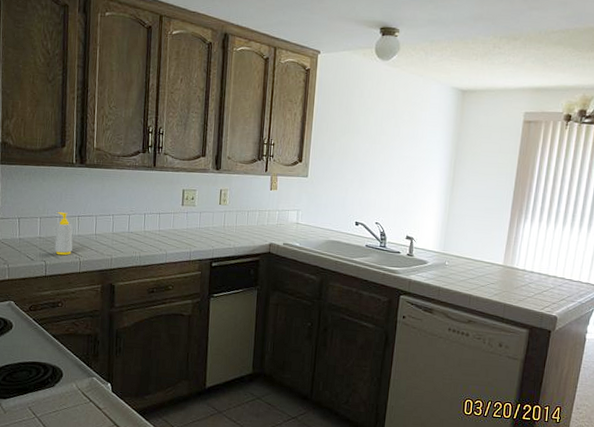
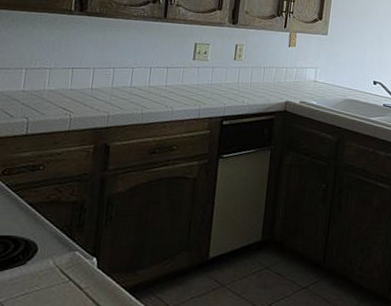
soap bottle: present [54,212,73,256] -> none [40,63,65,112]

